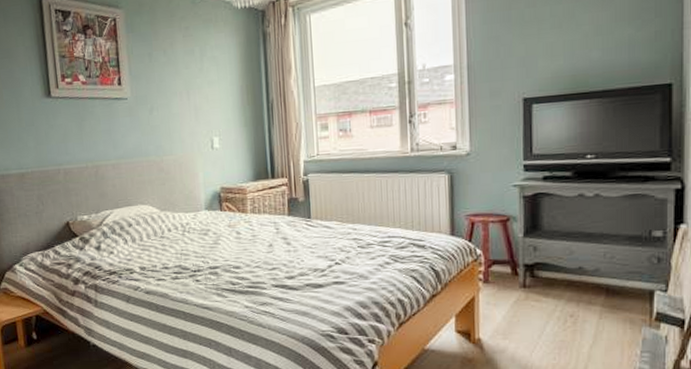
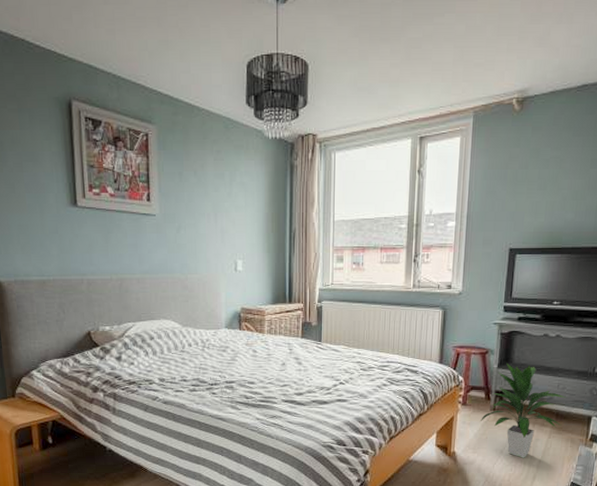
indoor plant: none [509,231,618,344] -> present [481,364,567,458]

